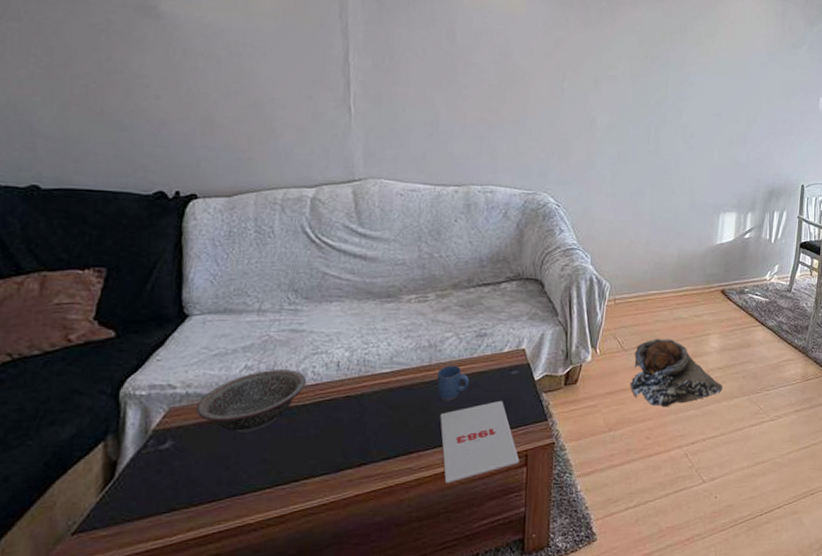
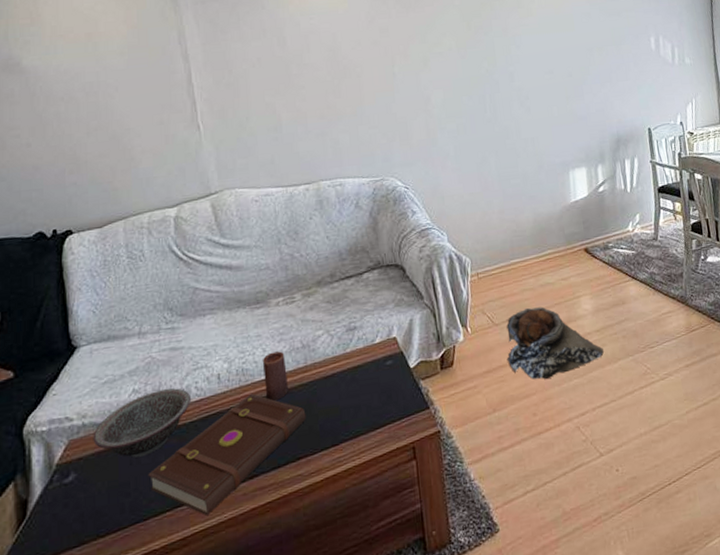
book: none [251,385,424,496] -> present [148,394,306,515]
candle: none [385,347,410,394] -> present [263,351,288,401]
mug: present [437,365,470,401] -> none [314,363,347,402]
magazine: present [440,400,520,484] -> none [322,393,408,487]

